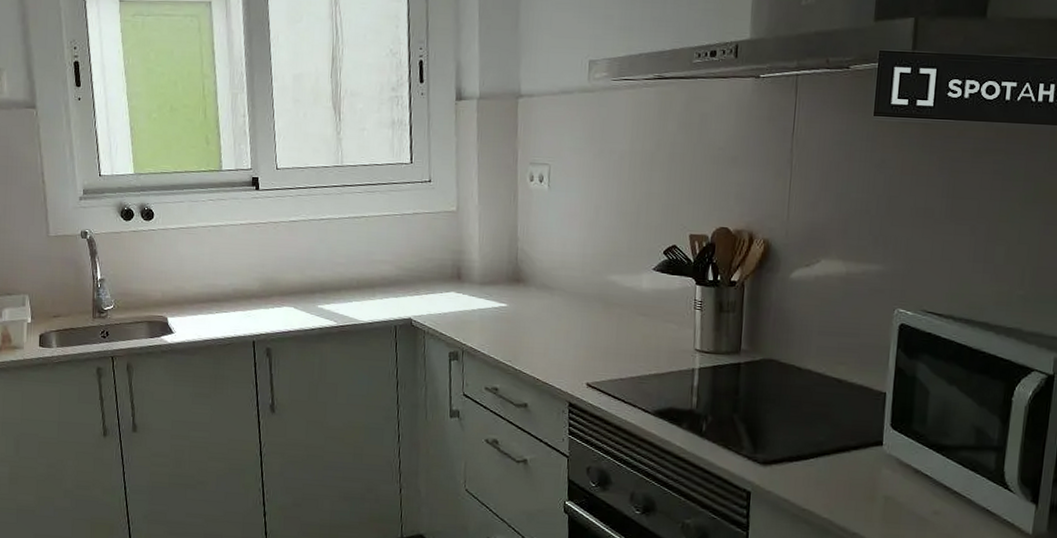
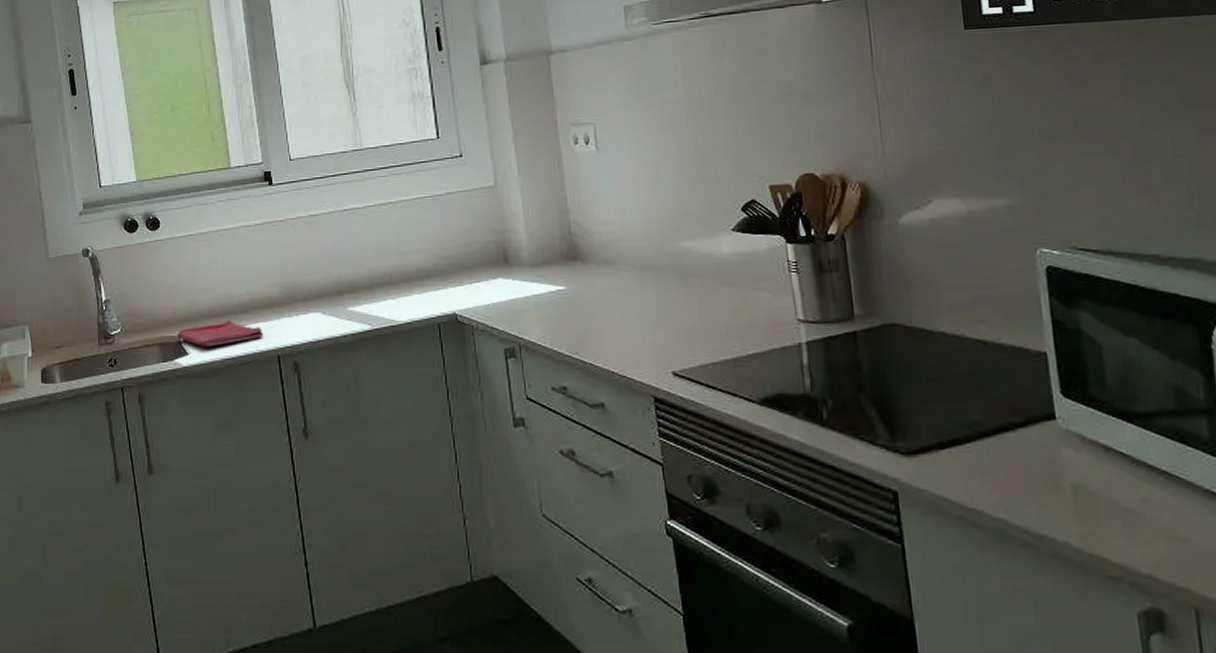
dish towel: none [164,307,242,329] -> present [177,320,264,348]

